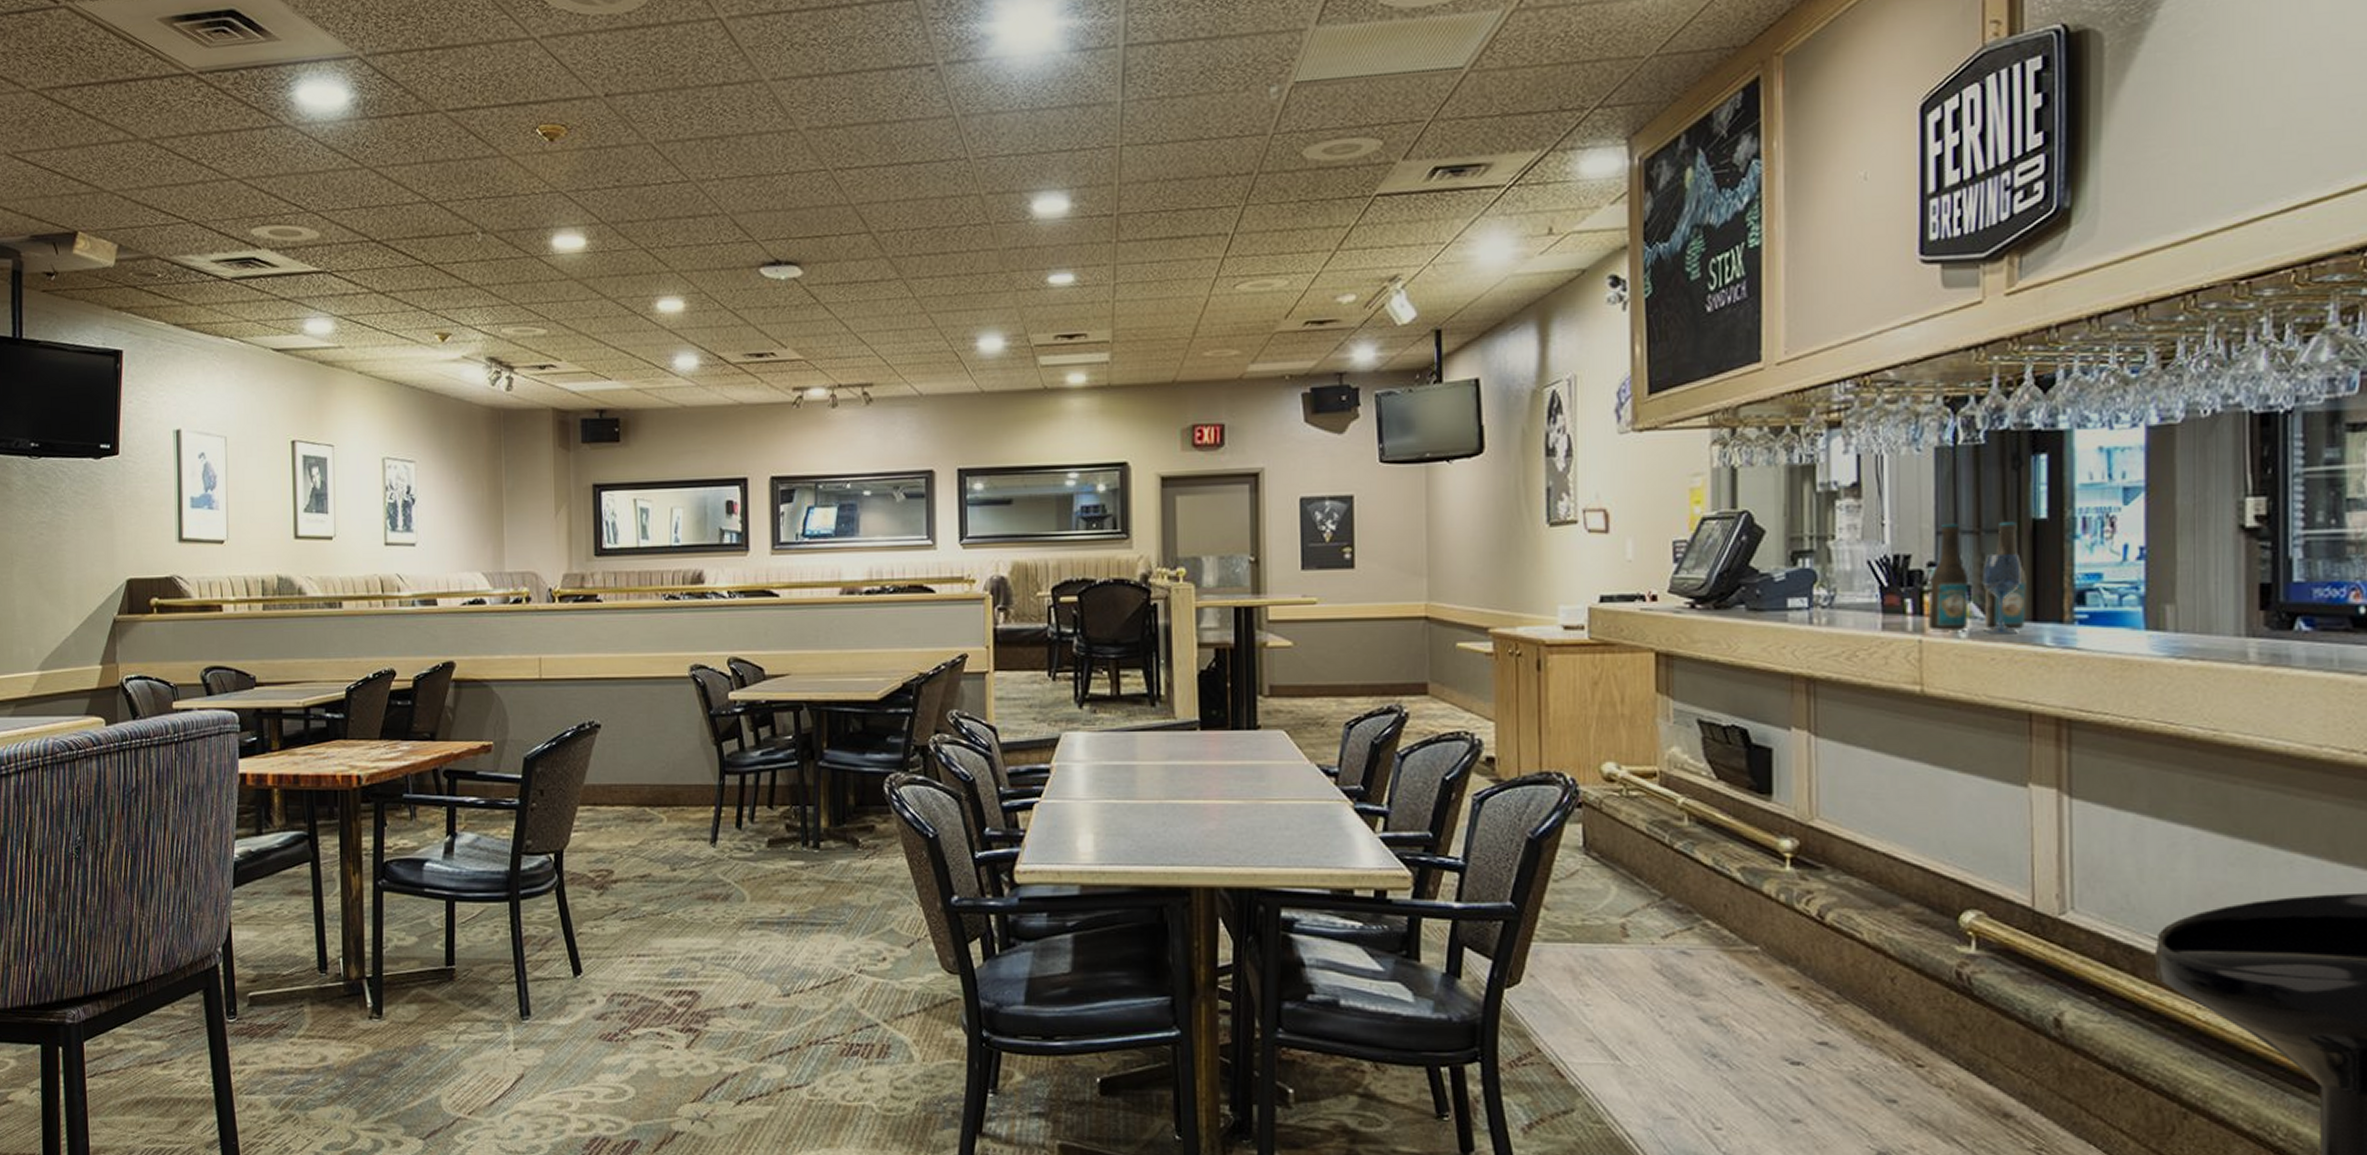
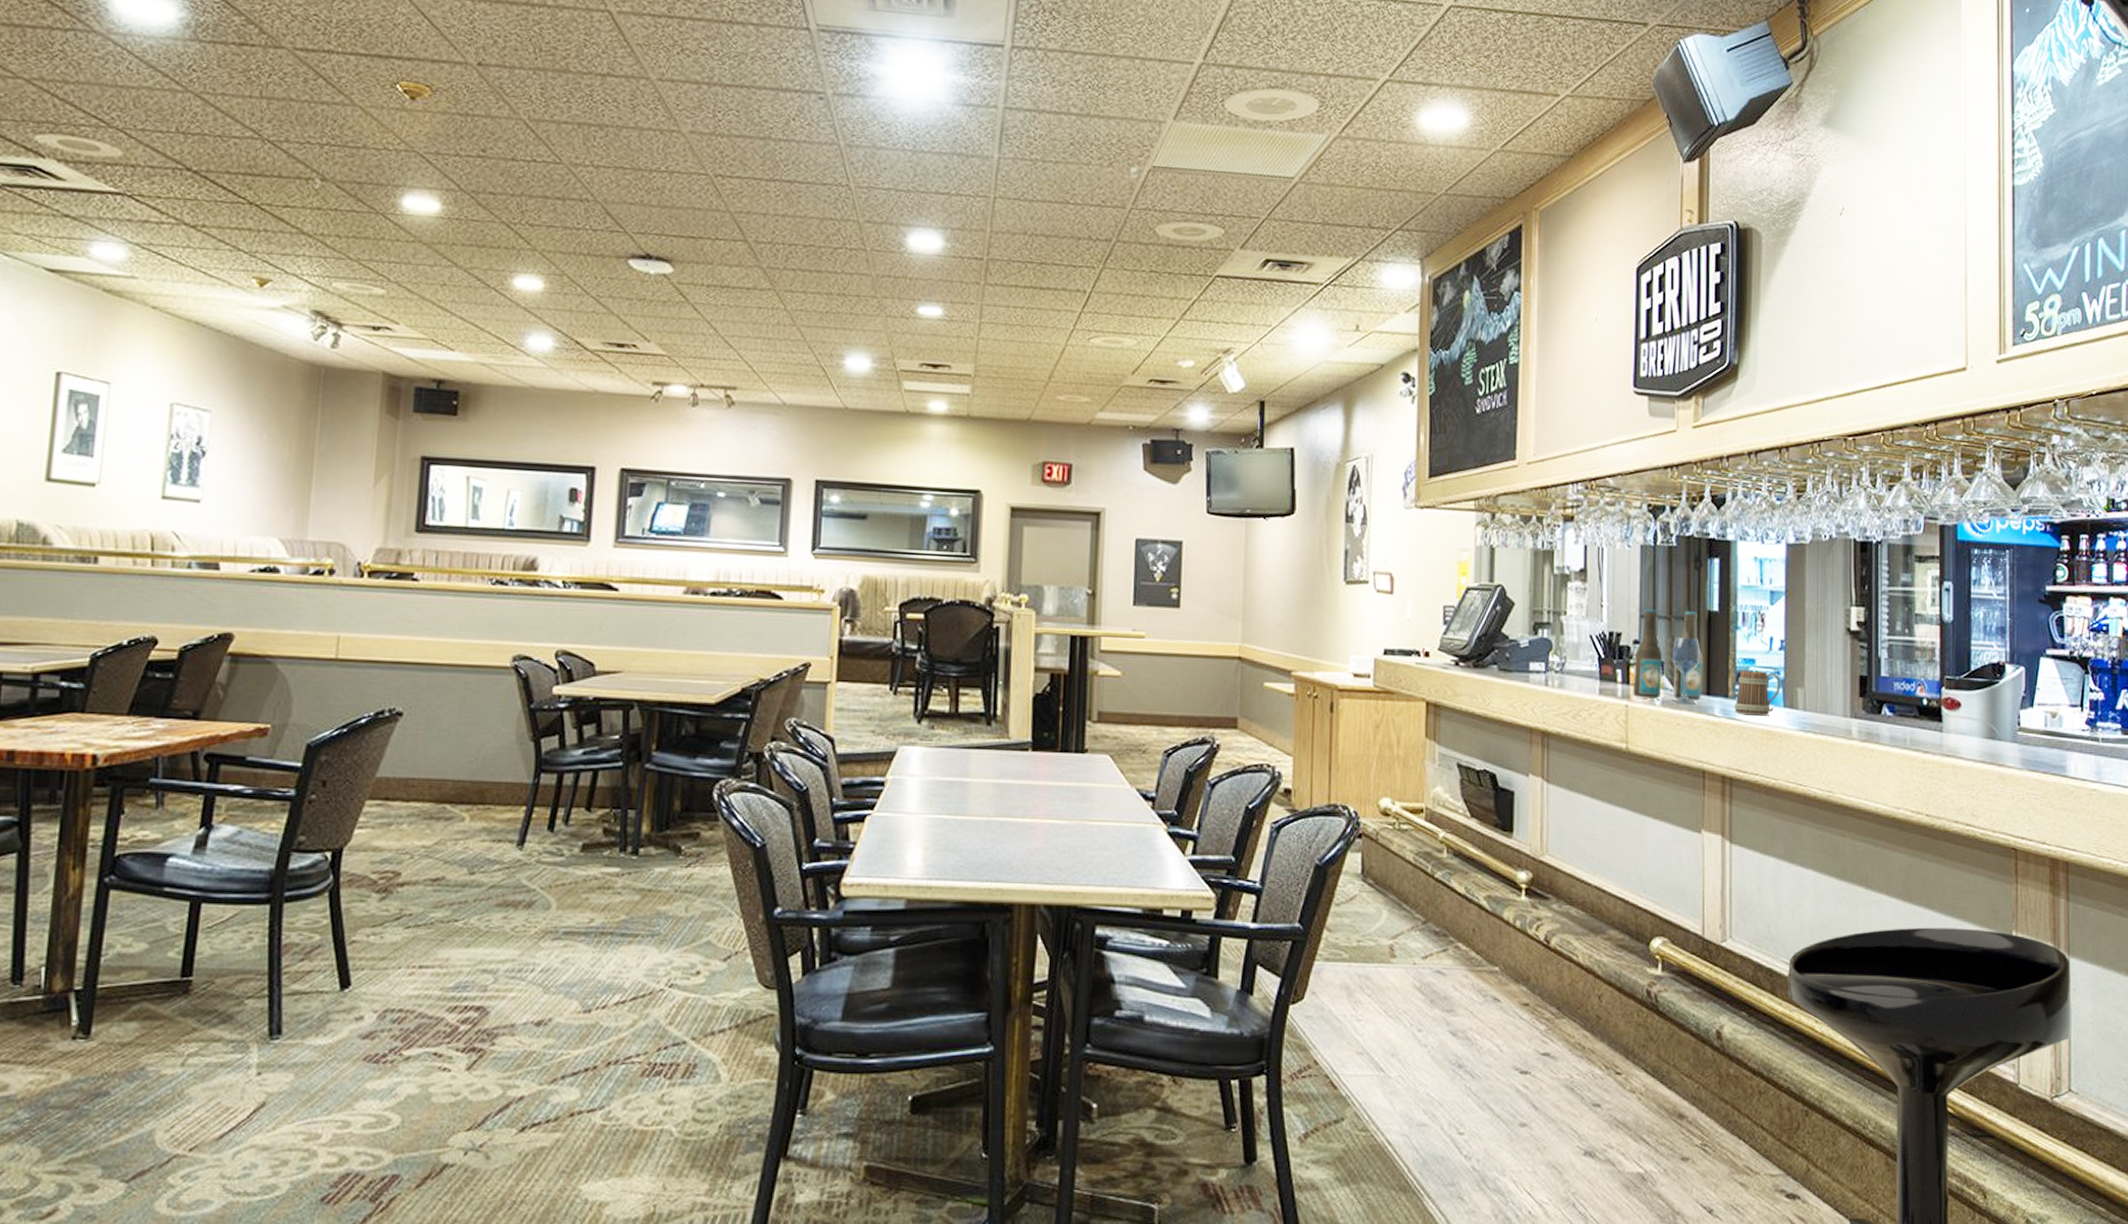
beer mug: none [2073,587,2141,643] -> present [1735,670,1781,716]

